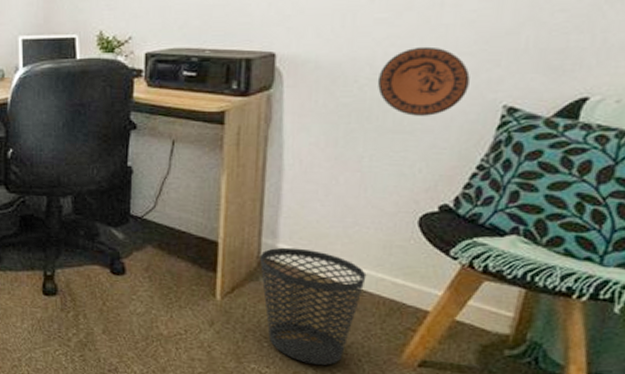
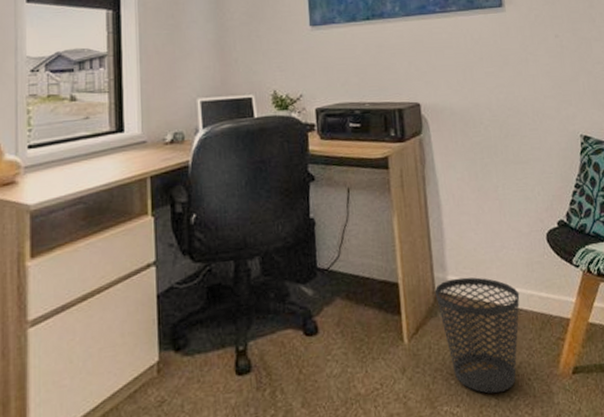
decorative plate: present [377,46,470,116] -> none [496,92,556,148]

